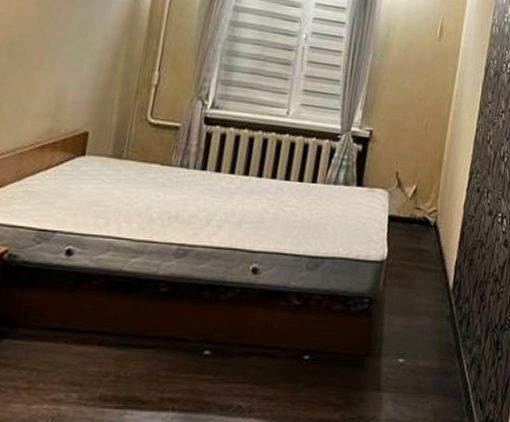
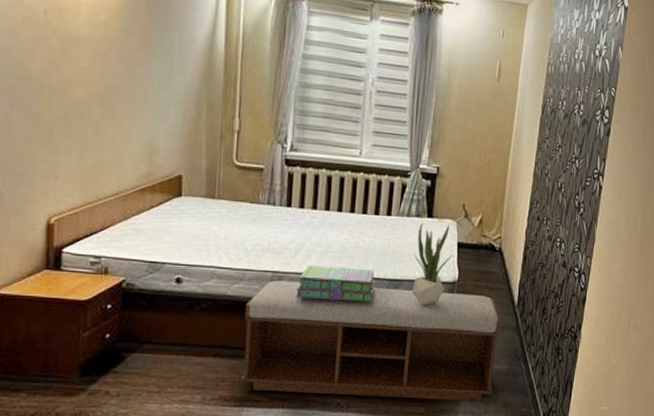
bench: none [127,254,433,406] -> present [241,280,501,401]
stack of books: none [202,238,293,282] -> present [296,266,375,302]
potted plant: none [333,191,382,289] -> present [411,222,452,306]

